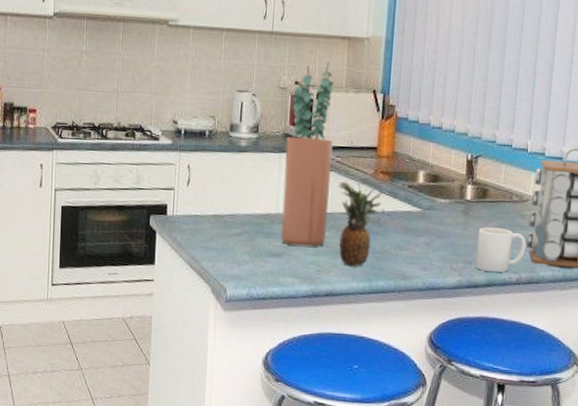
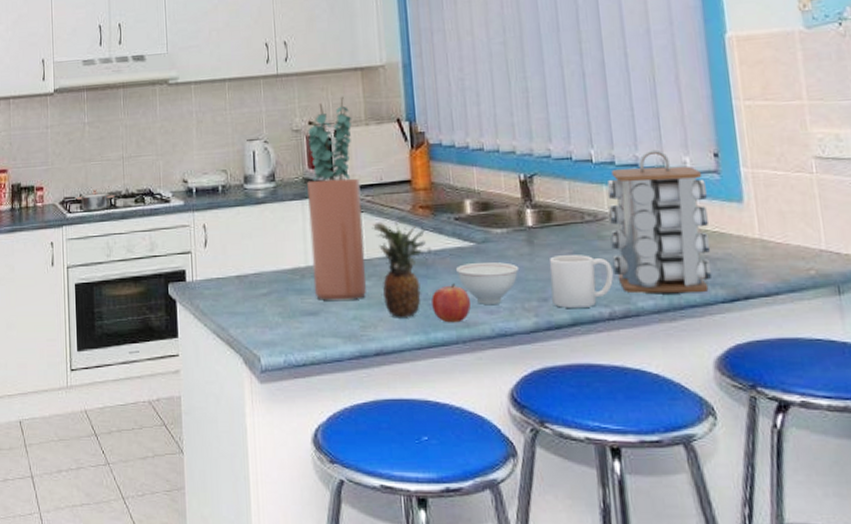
cooking pot: none [68,119,107,141] -> present [76,189,115,212]
fruit: none [378,241,410,275] -> present [432,283,471,323]
bowl: none [403,226,454,262] -> present [456,262,520,304]

